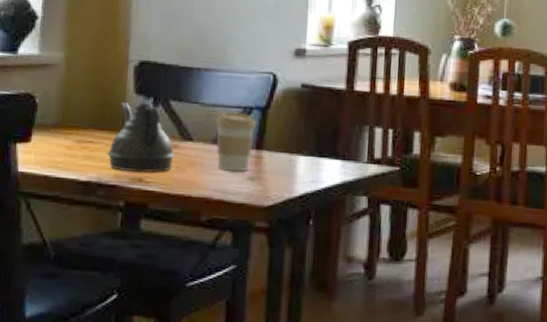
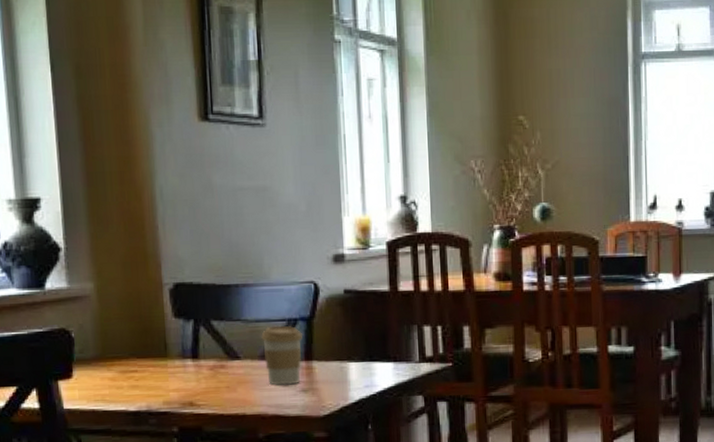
teapot: present [106,101,175,173] -> none [152,326,224,398]

